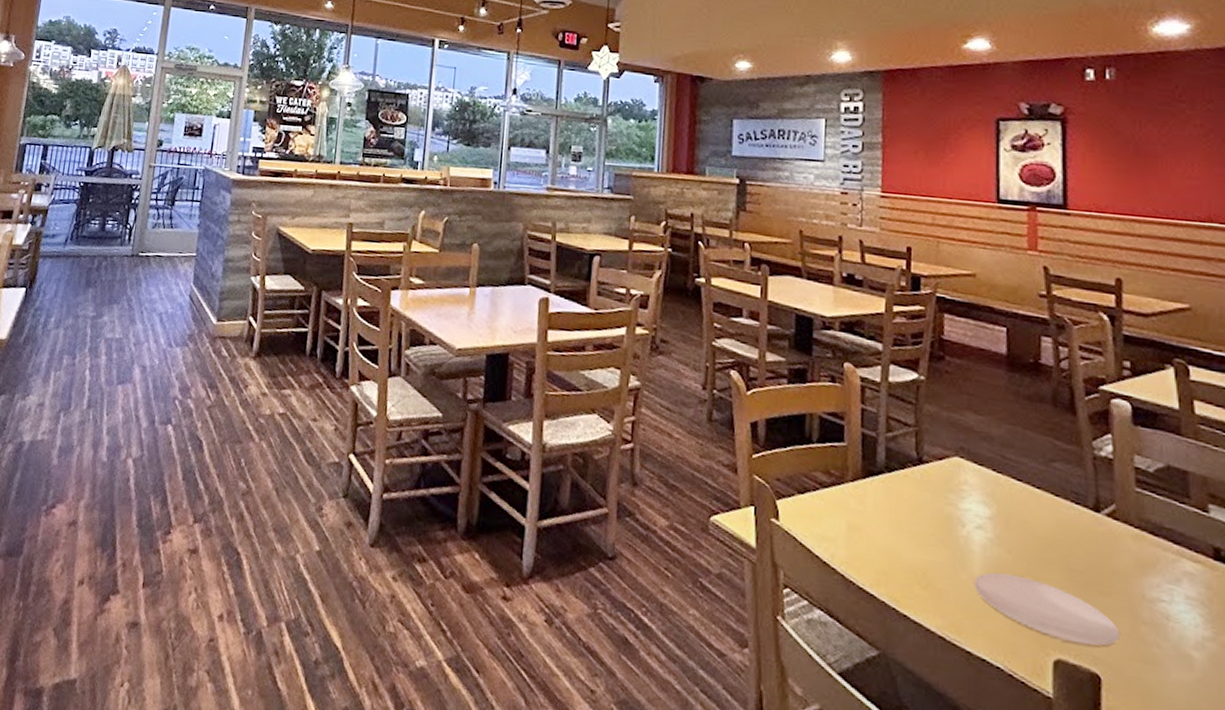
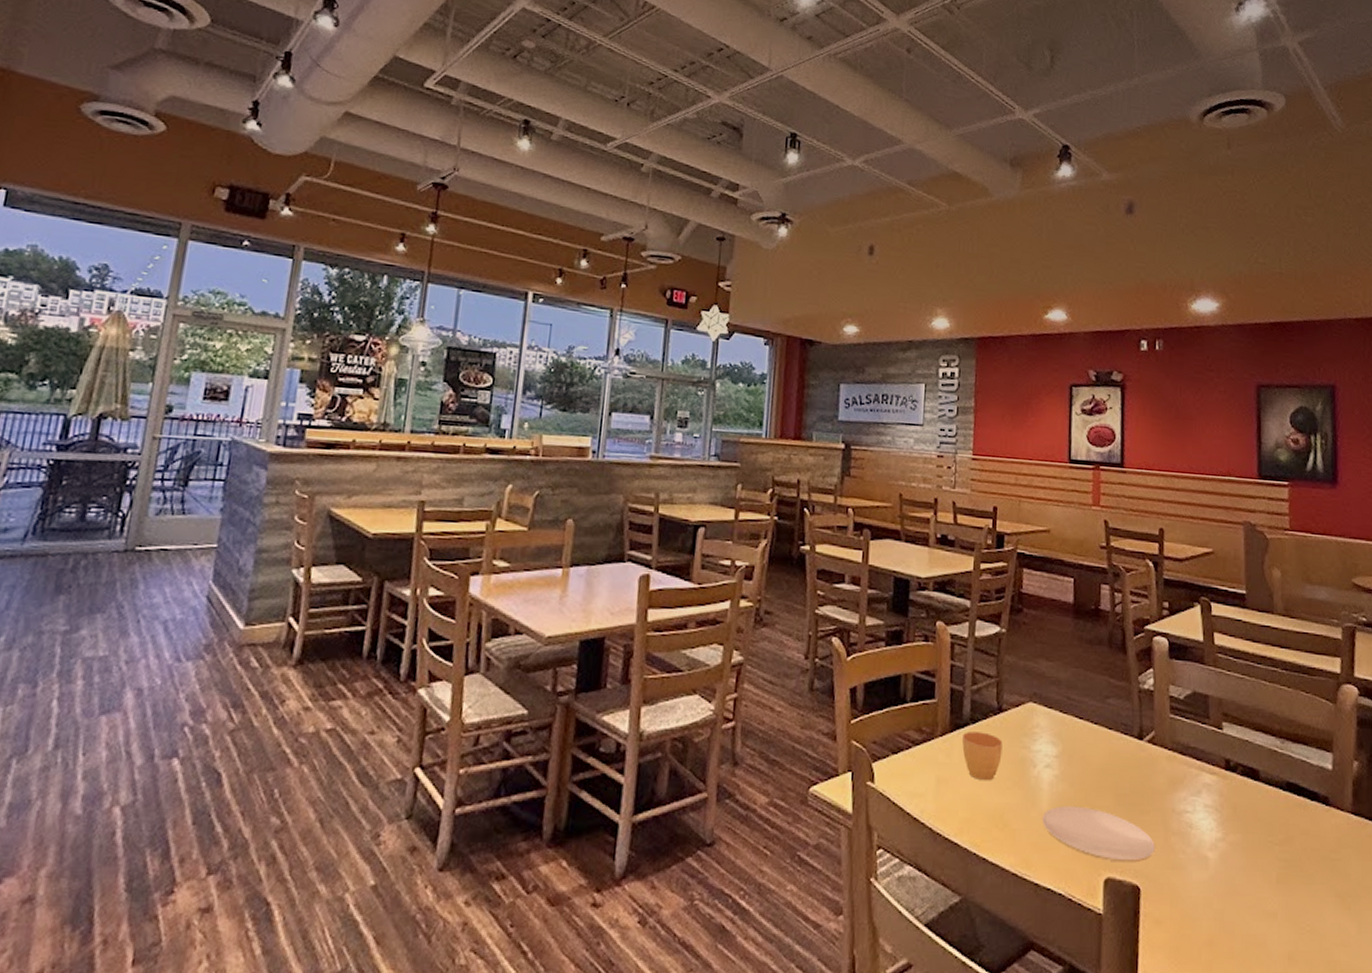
cup: none [877,480,924,535] -> present [962,731,1003,781]

